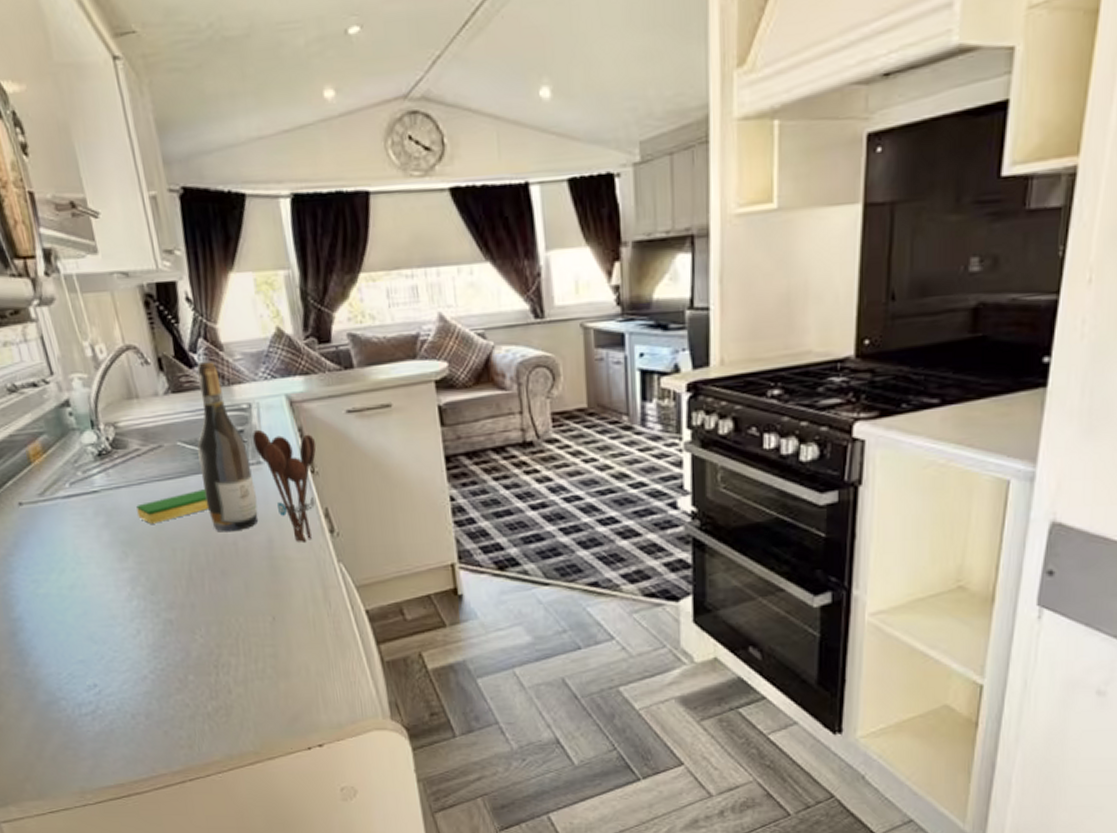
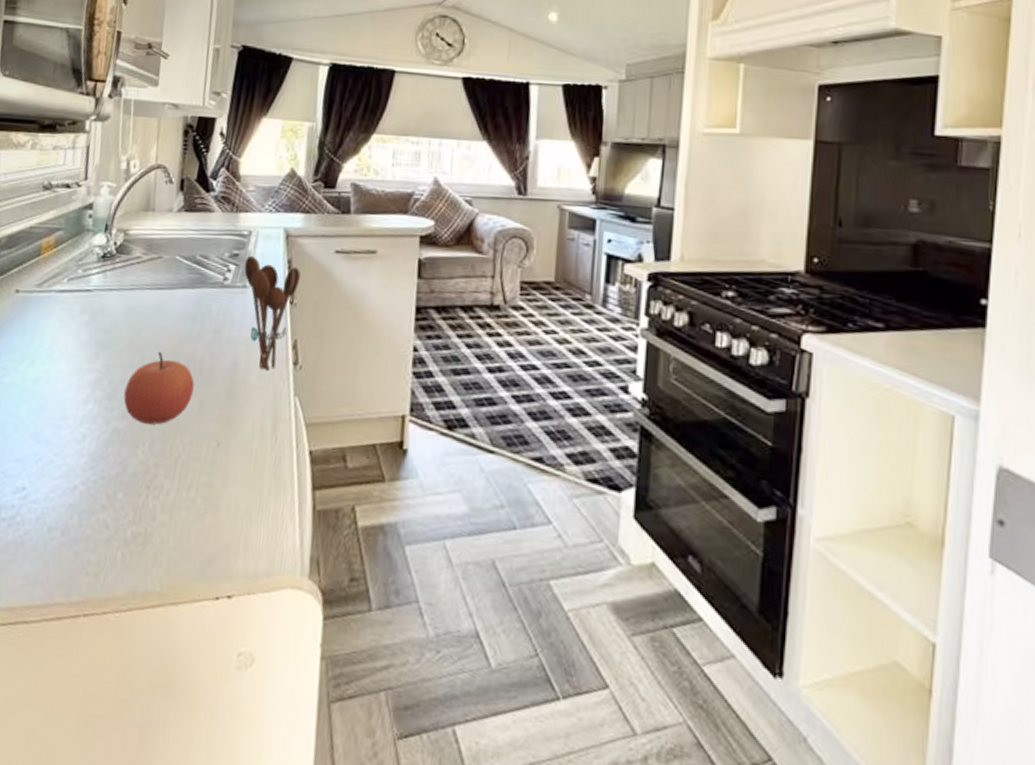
dish sponge: present [136,489,208,524] -> none [120,303,190,330]
apple: none [164,541,235,610] -> present [123,352,194,425]
wine bottle: present [197,362,259,532] -> none [186,188,238,350]

